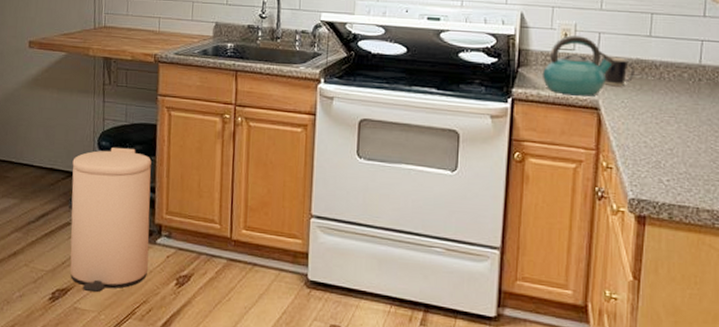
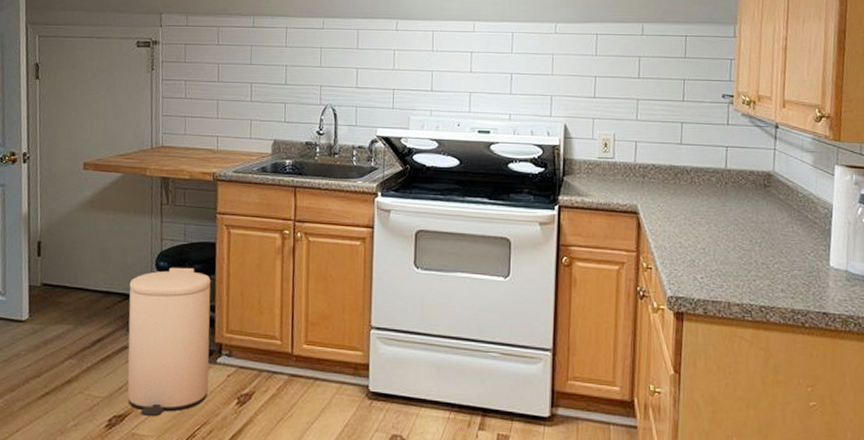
kettle: present [543,35,616,96] -> none [586,145,651,201]
mug: present [604,56,634,86] -> none [641,163,668,191]

